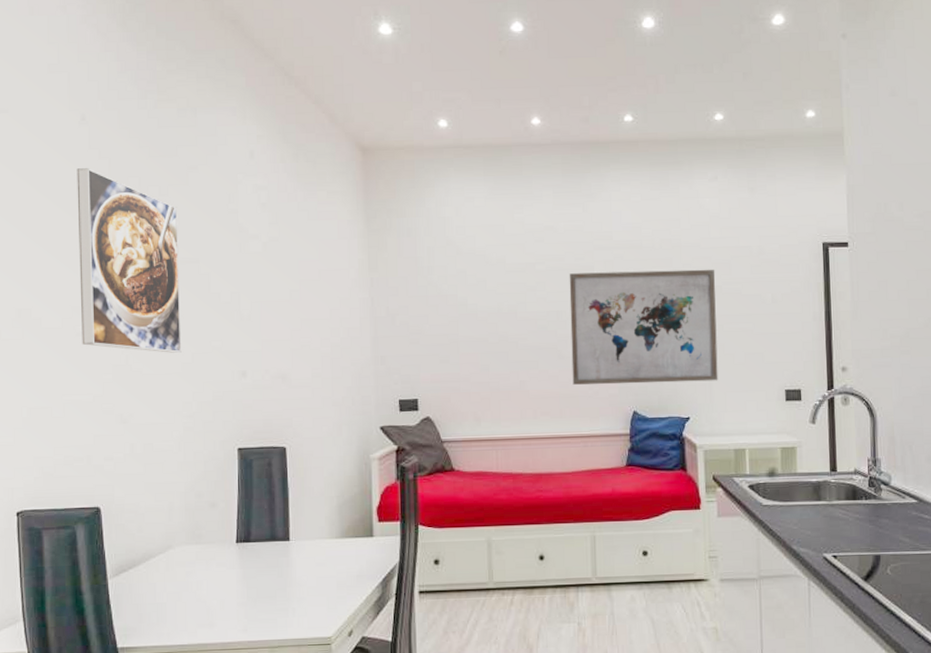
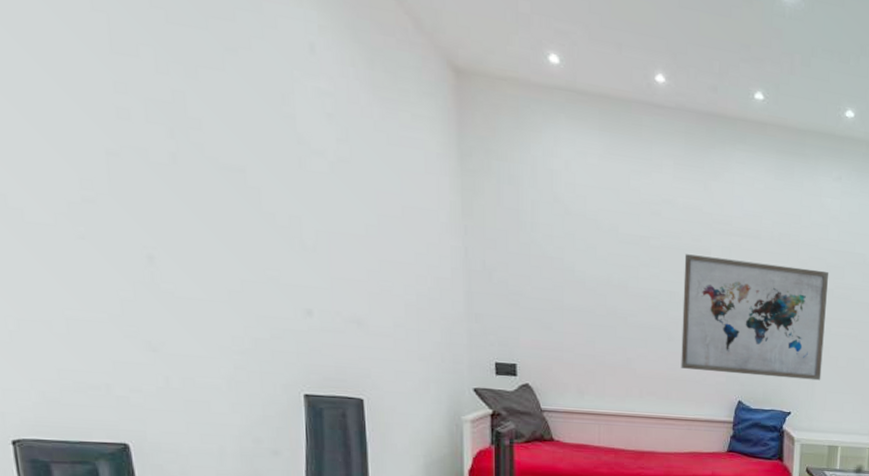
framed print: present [77,168,182,353] -> none [58,17,227,278]

